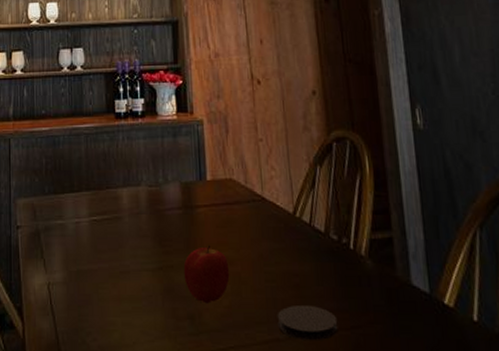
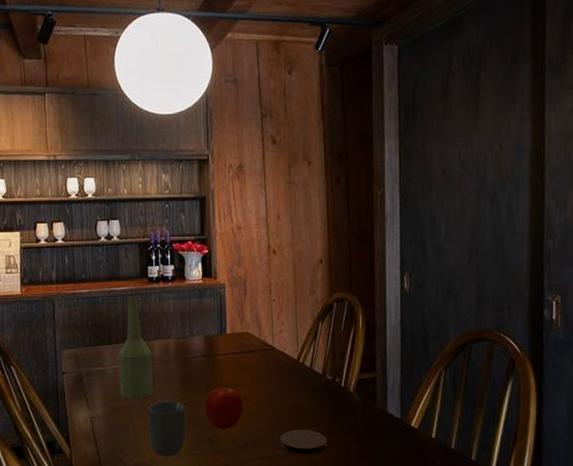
bottle: none [80,134,121,261] -> present [118,296,153,399]
cup: none [114,263,162,338] -> present [147,400,186,457]

